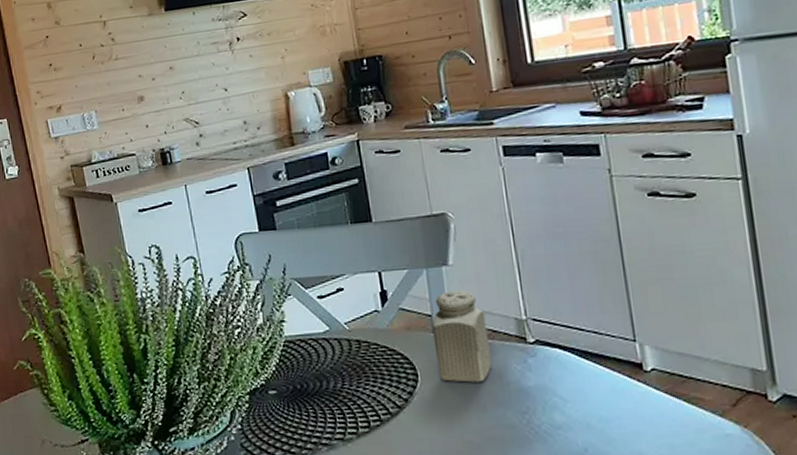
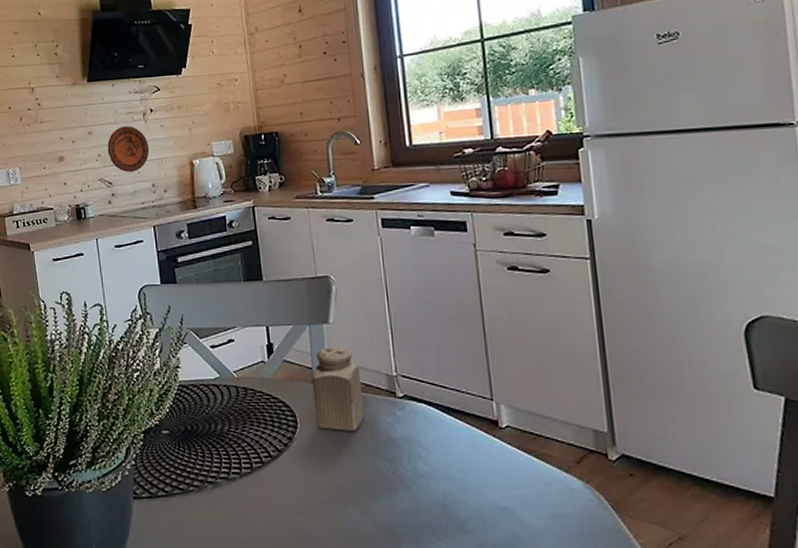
decorative plate: none [191,57,239,110] -> present [107,126,150,172]

